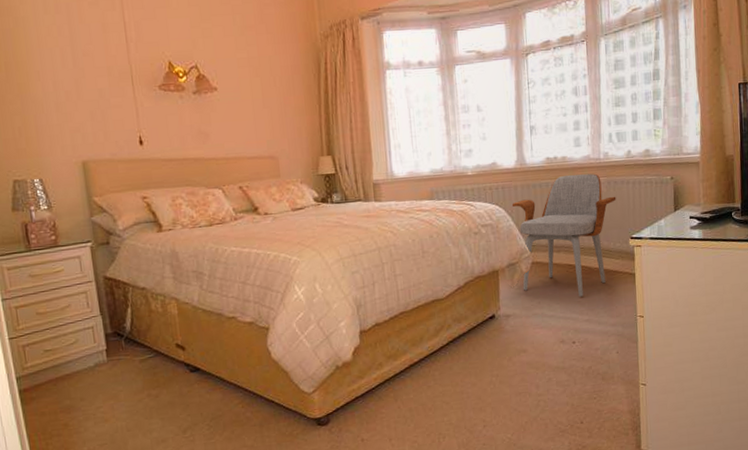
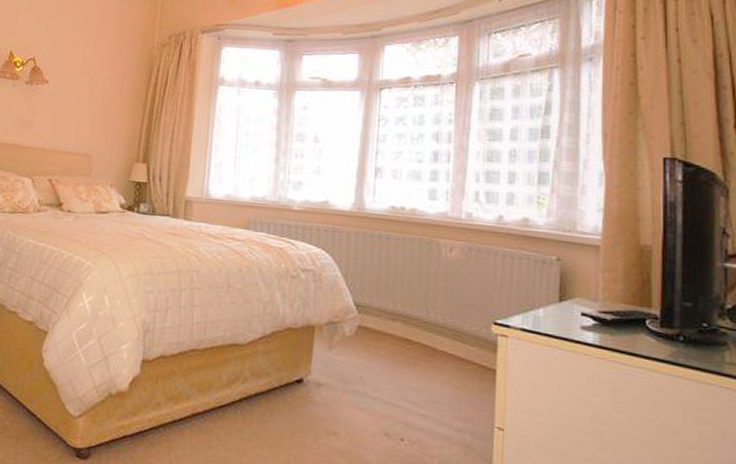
armchair: present [511,173,616,297] -> none [341,231,478,384]

